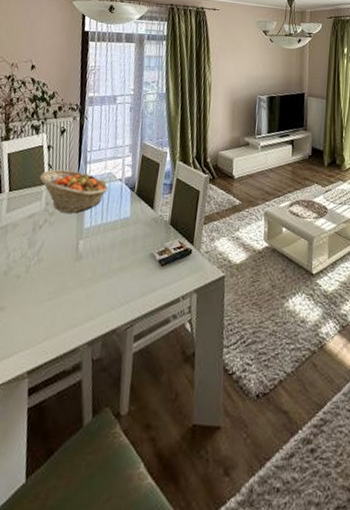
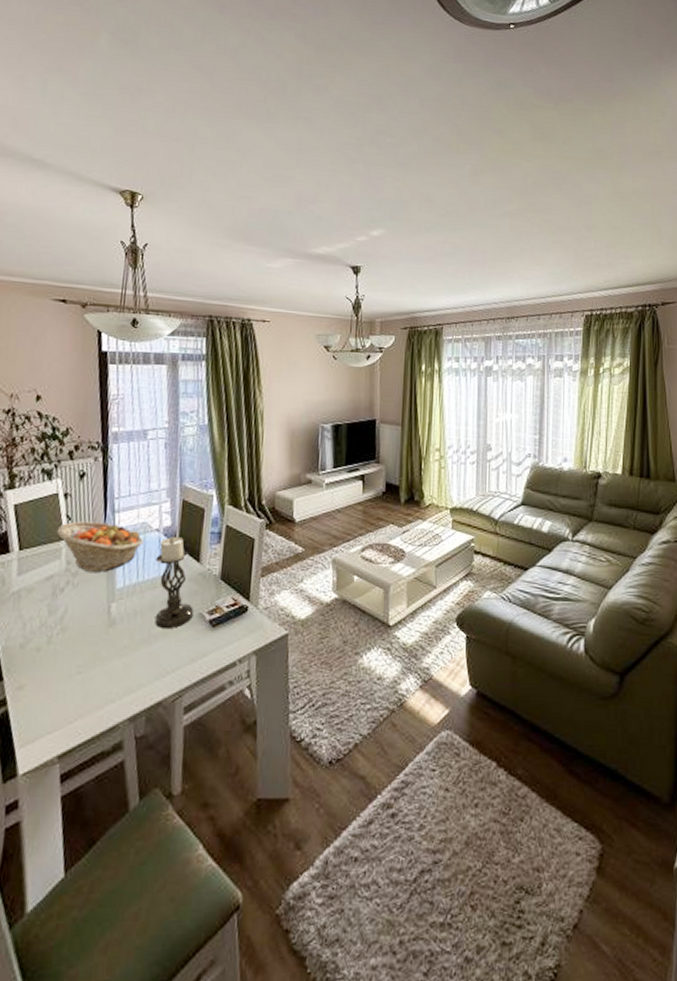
candle holder: none [113,186,147,266] -> present [154,537,195,630]

